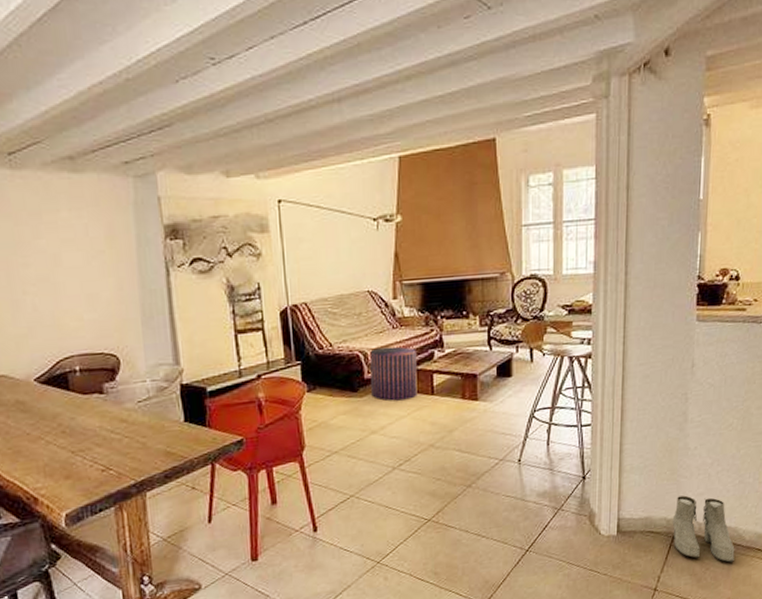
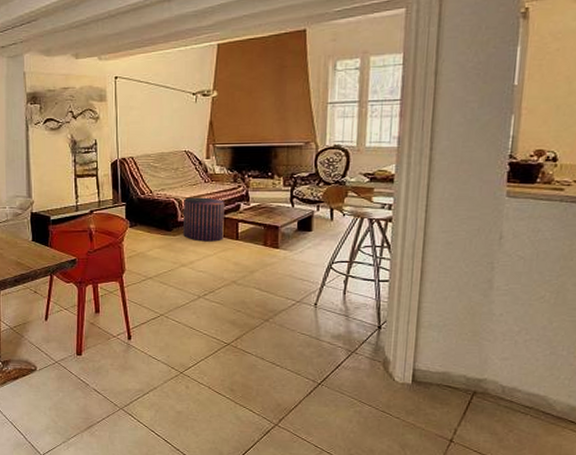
boots: present [672,495,735,563] -> none [472,357,543,429]

